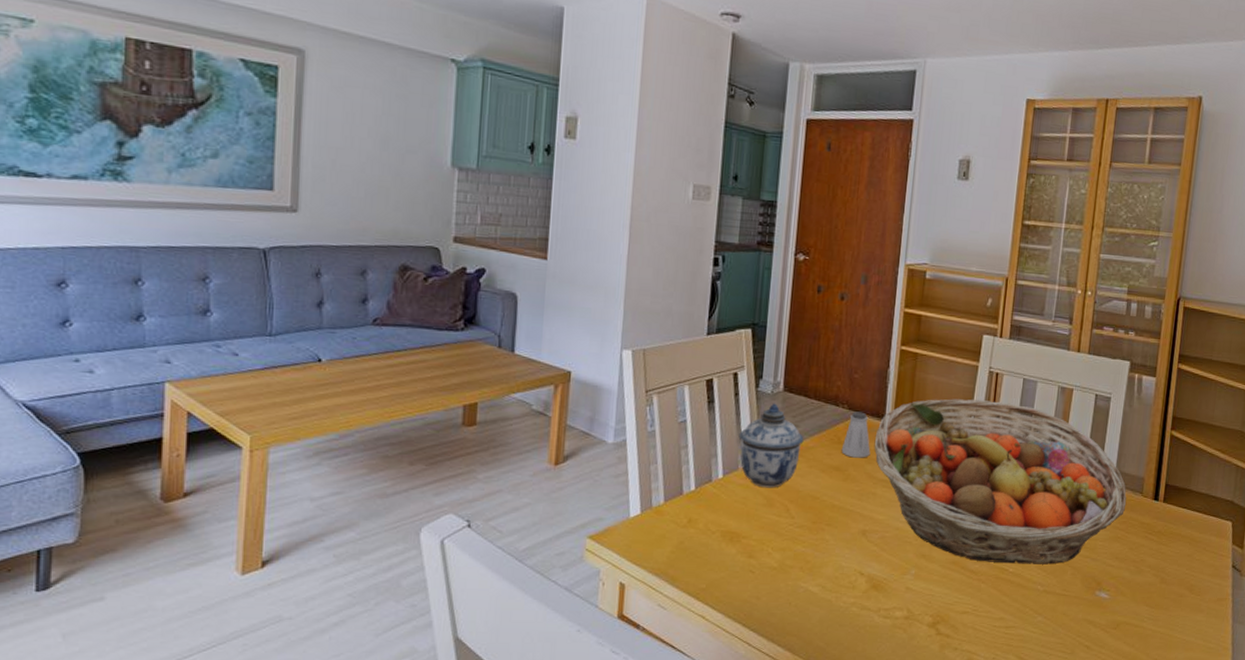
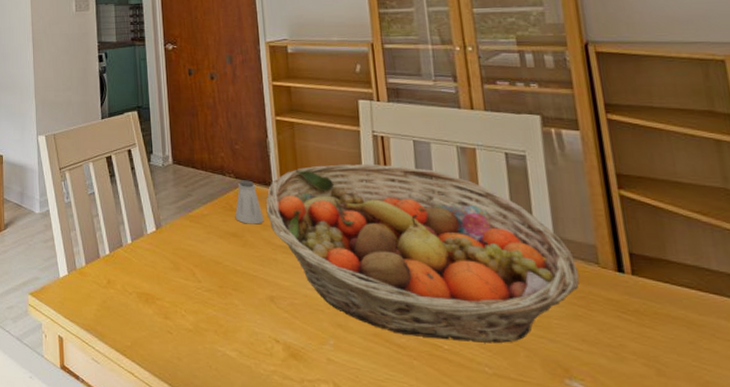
lidded jar: present [738,402,804,488] -> none [139,174,198,253]

